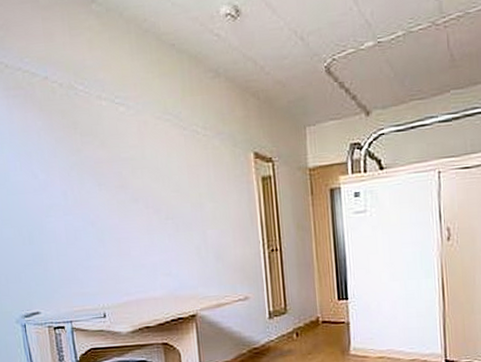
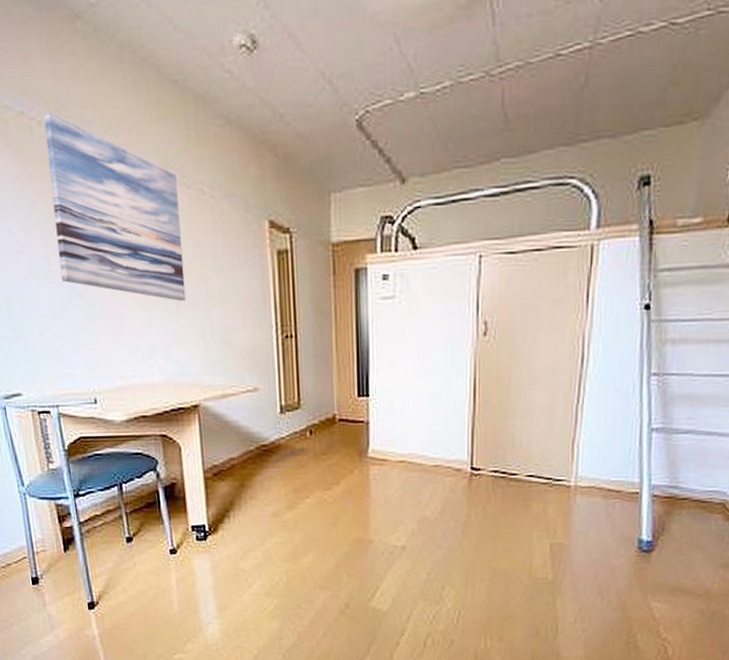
wall art: none [64,76,184,225] -> present [44,113,186,301]

